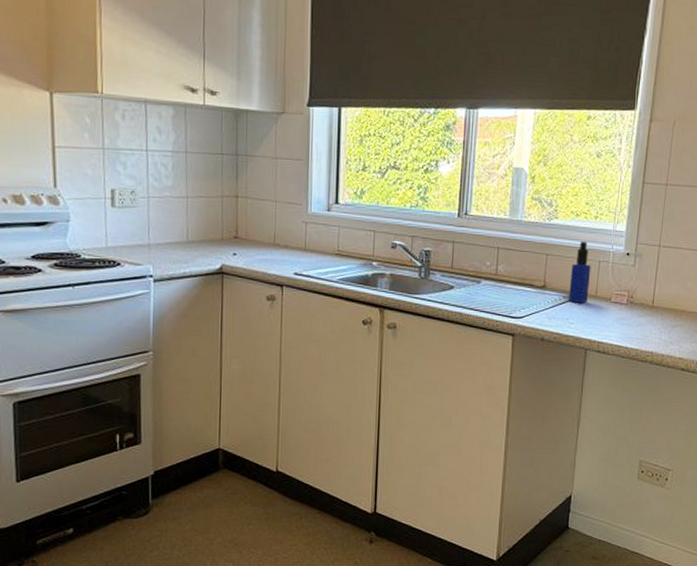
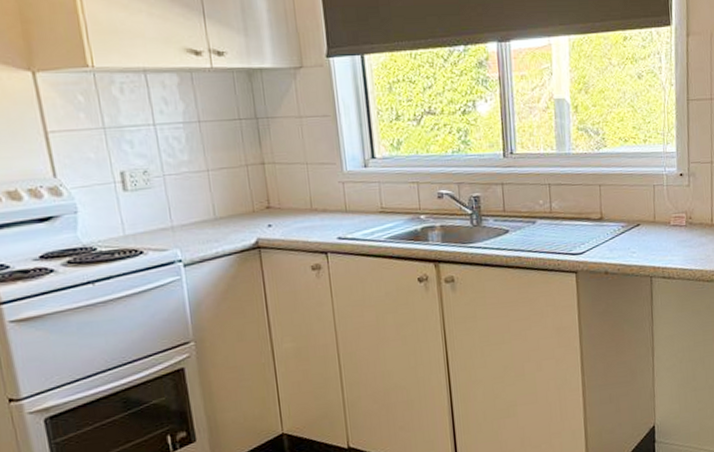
bottle: present [569,242,591,303] -> none [626,167,647,231]

